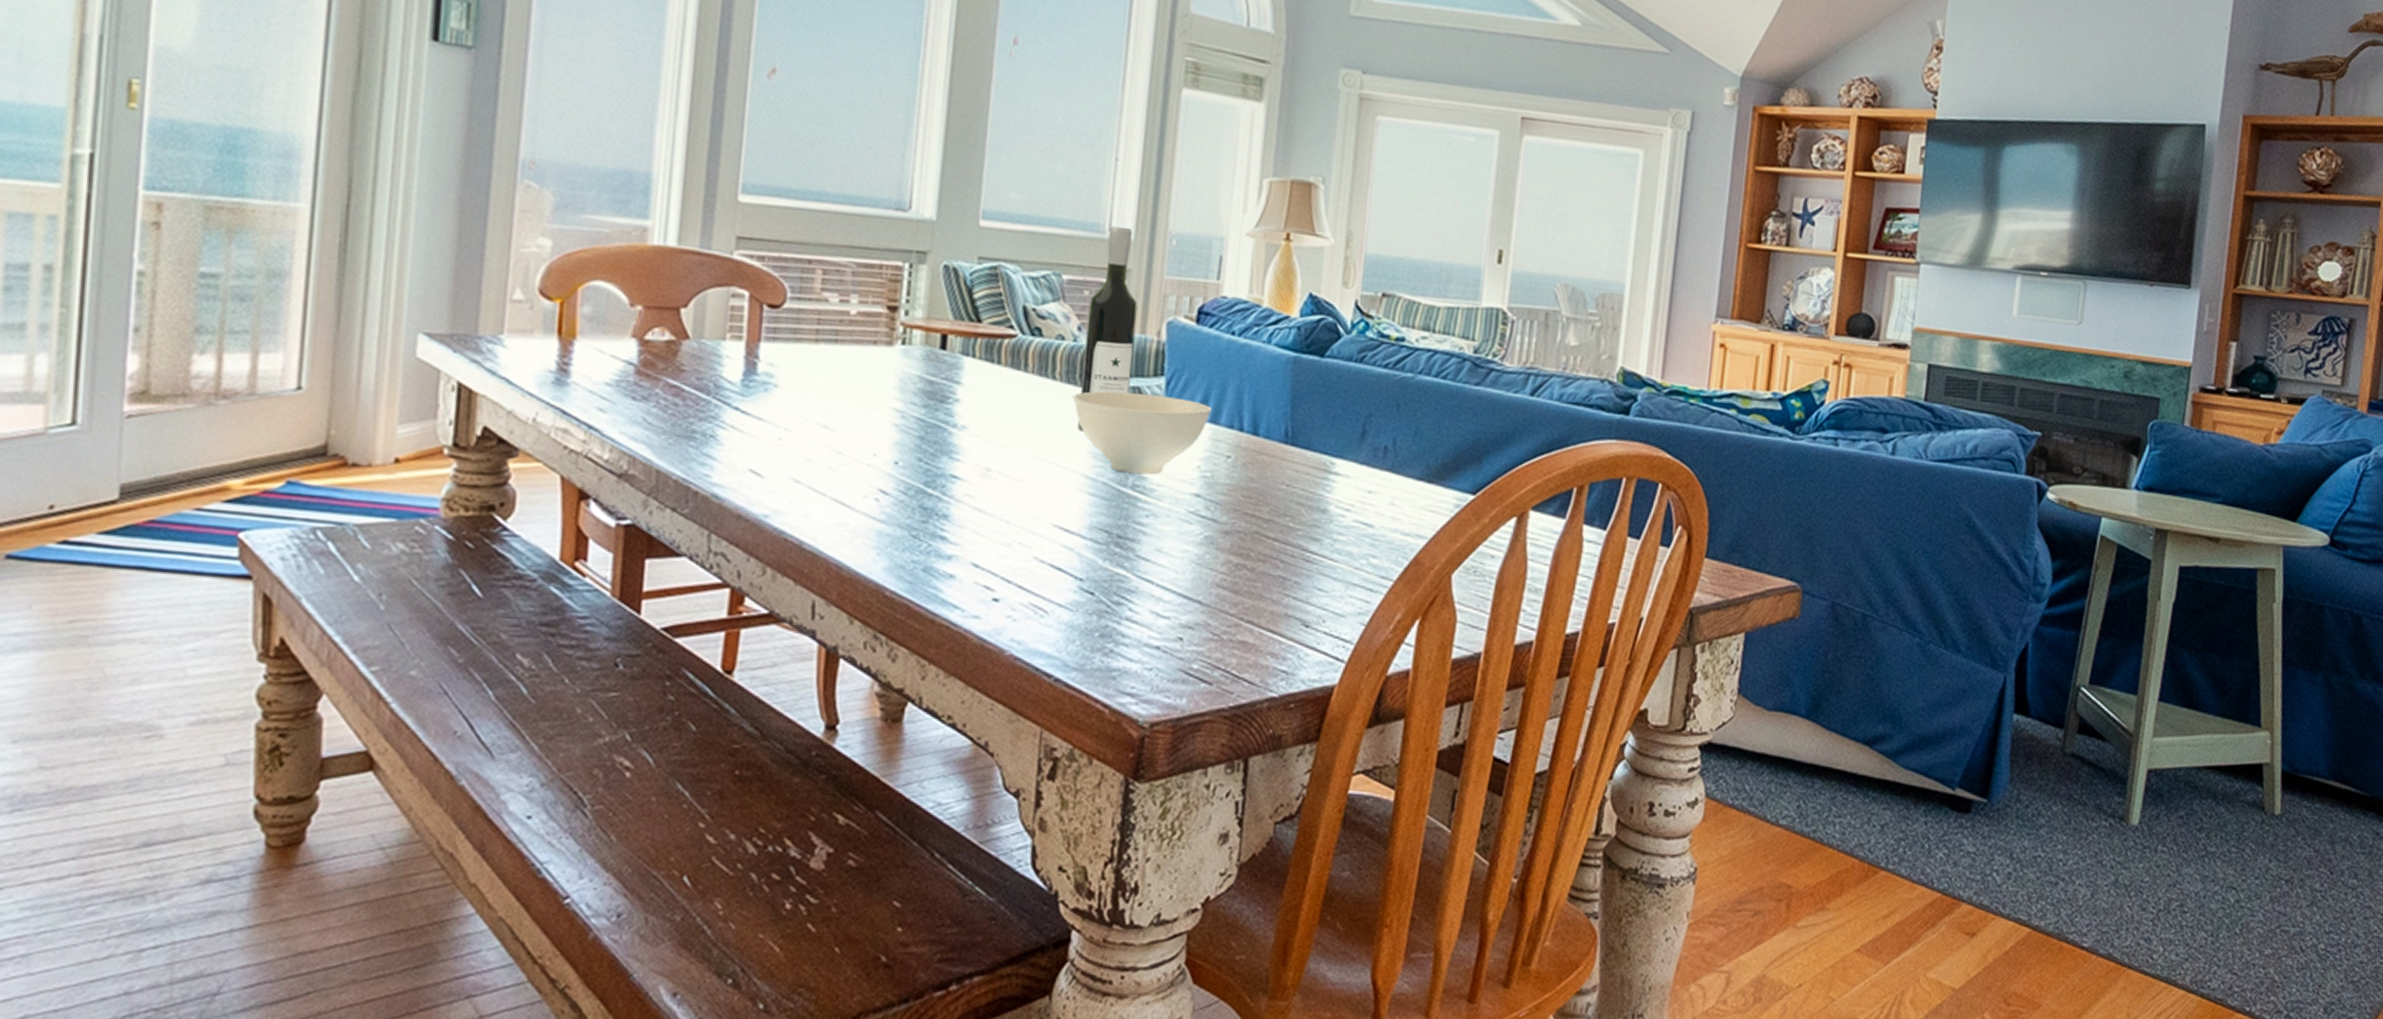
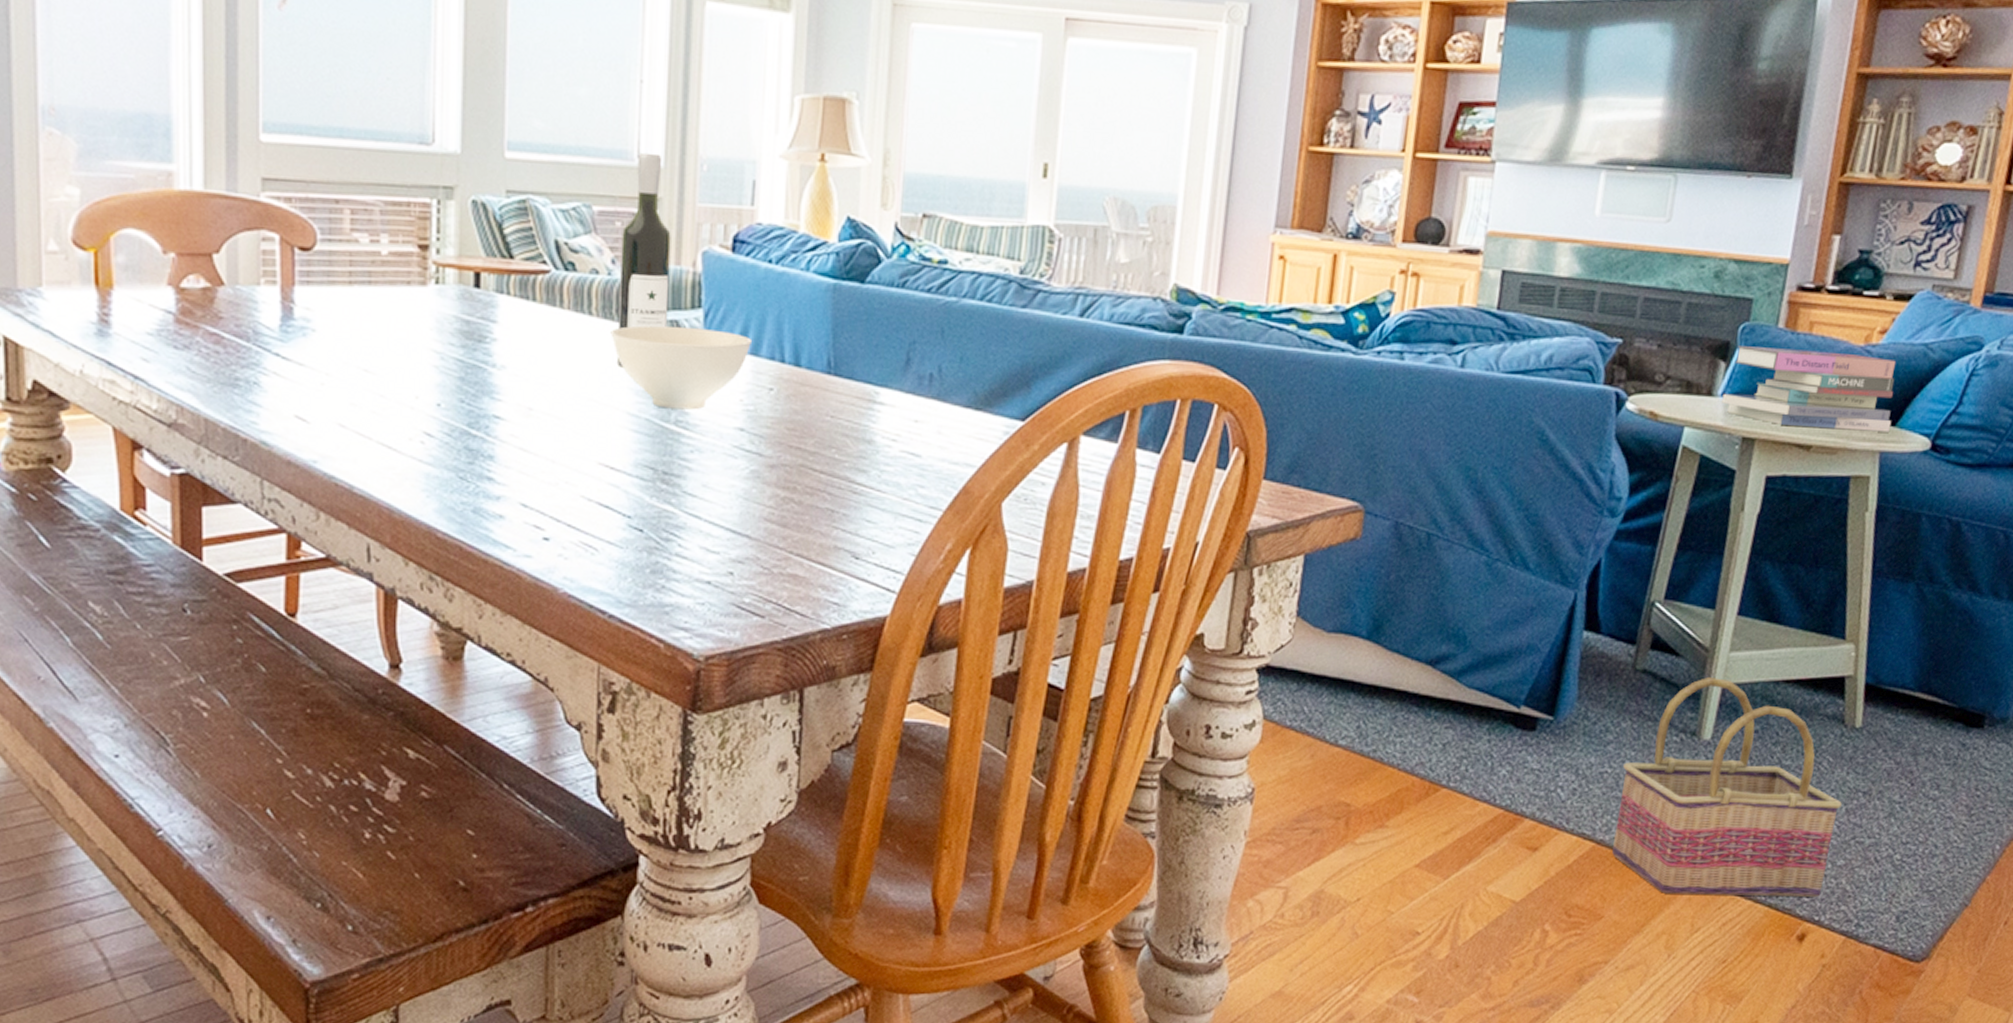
basket: none [2048,761,2266,987] -> present [1612,676,1842,897]
books: none [2135,442,2294,527] -> present [1722,346,1897,432]

